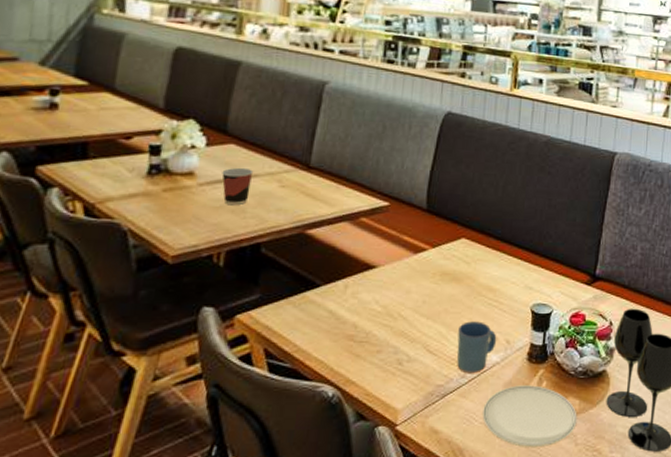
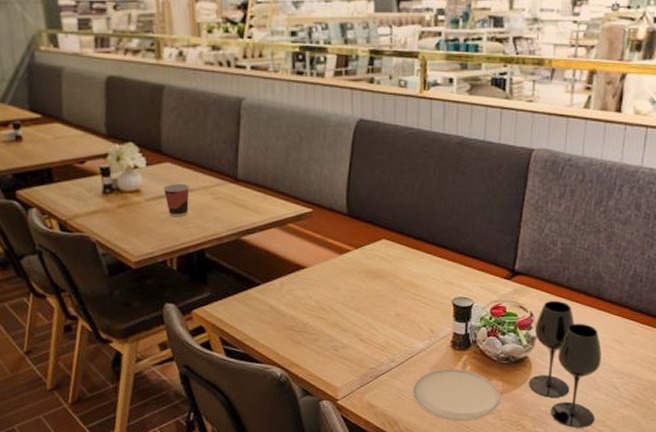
mug: present [457,321,497,374] -> none [385,314,422,359]

